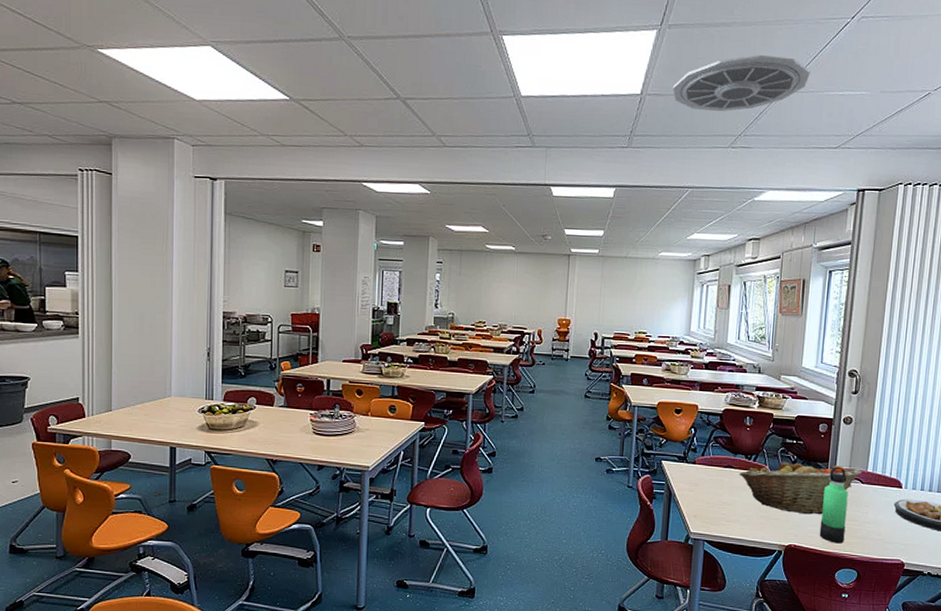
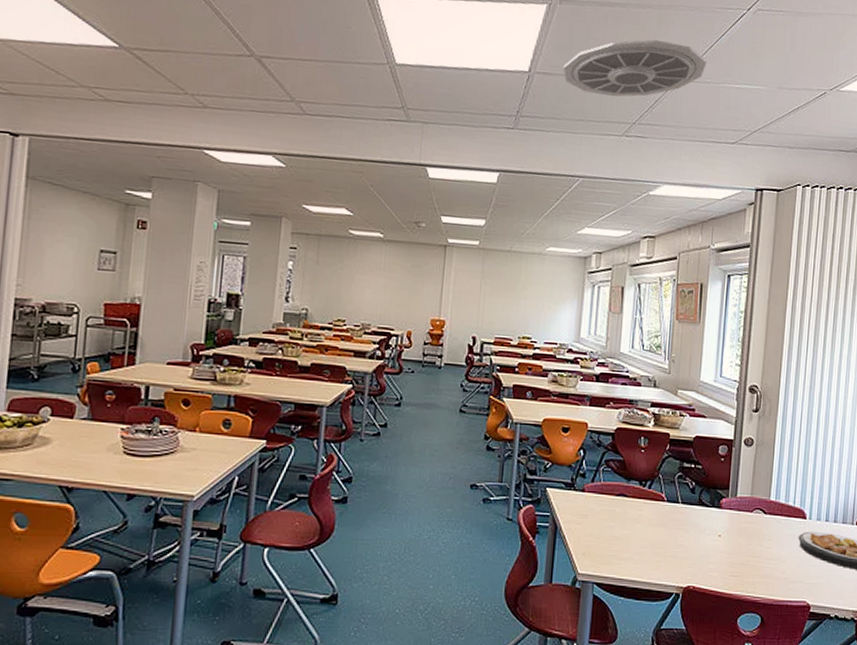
fruit basket: present [739,460,861,515] -> none [632,487,764,551]
thermos bottle: present [819,466,848,544] -> none [720,494,750,584]

